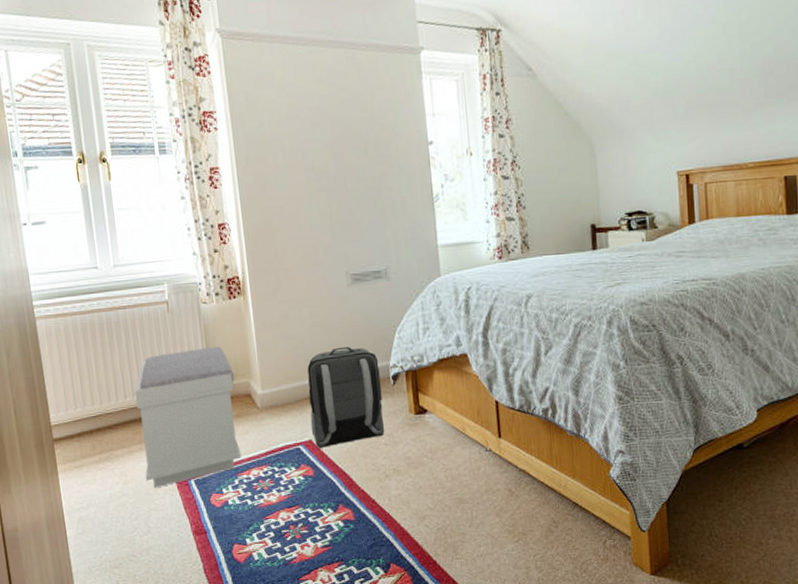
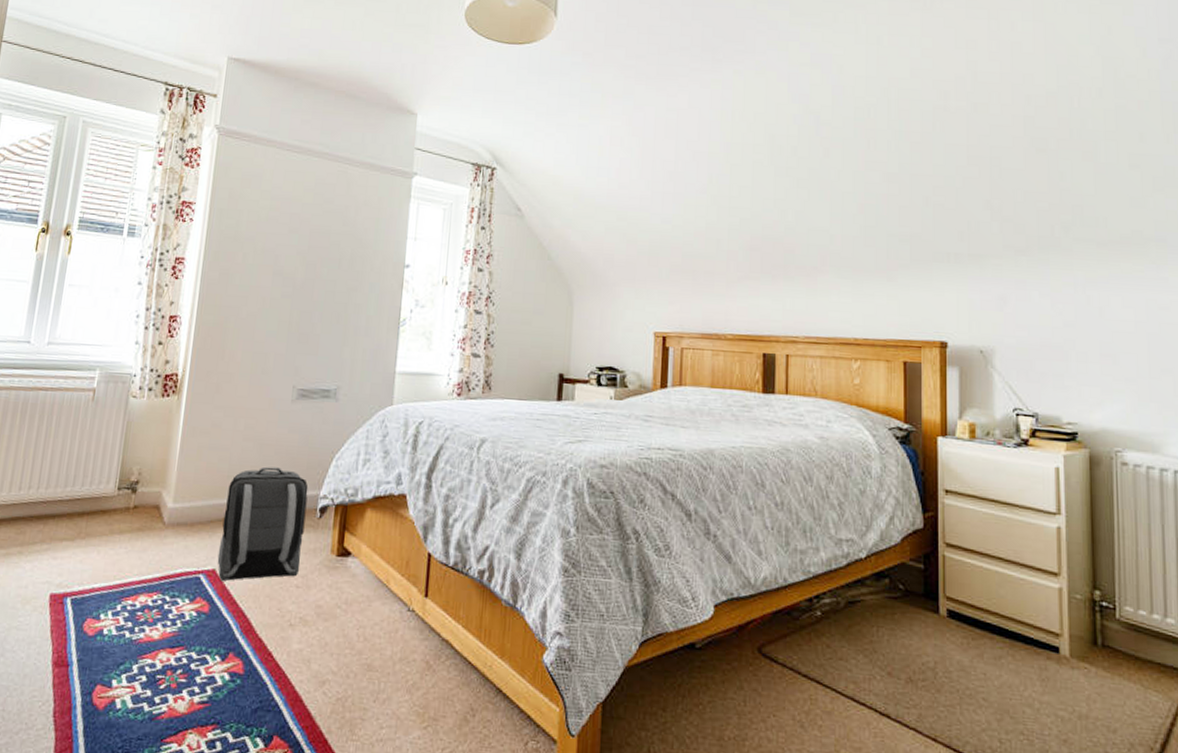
bench: present [134,346,242,488] -> none [15,446,147,602]

